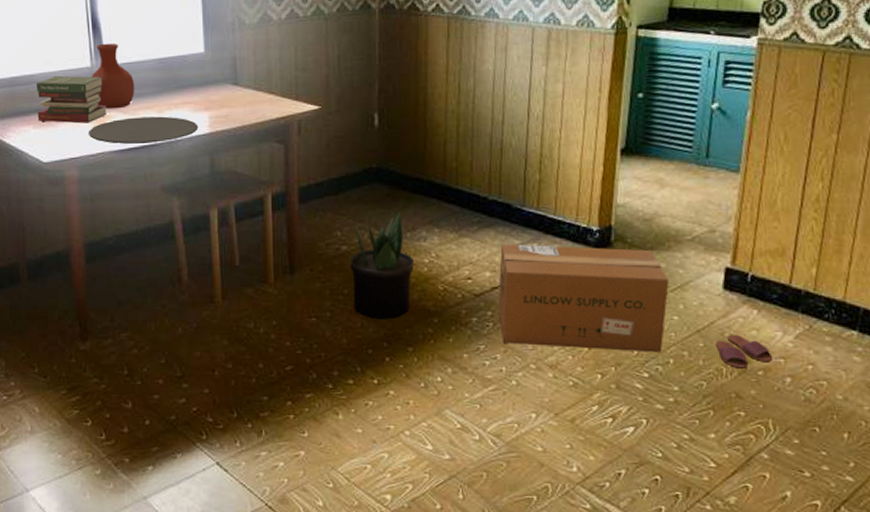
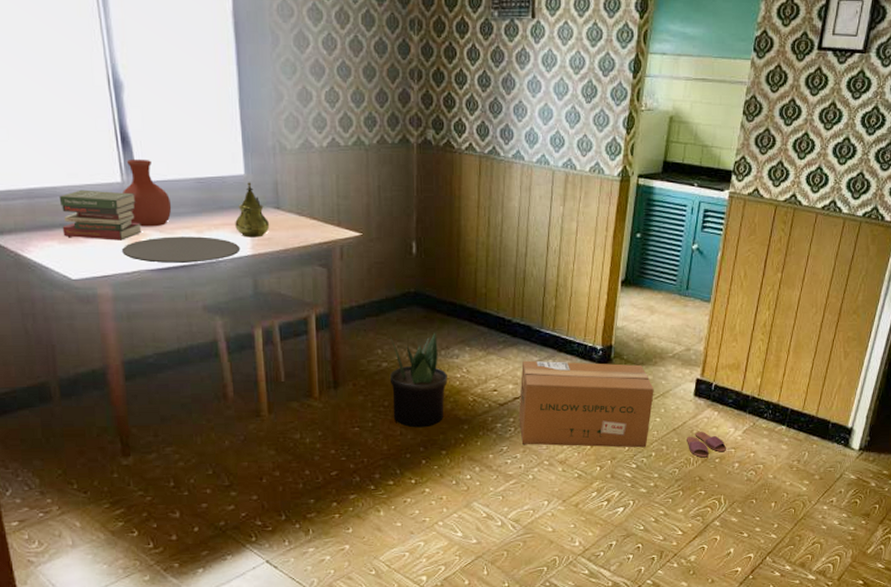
teapot: none [194,59,228,116] -> present [235,182,270,238]

